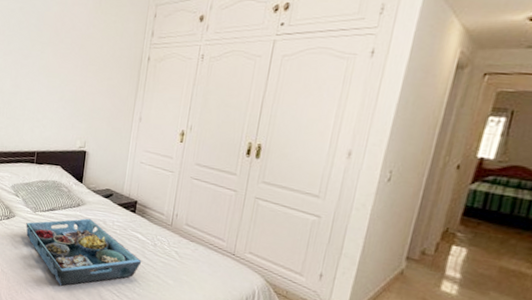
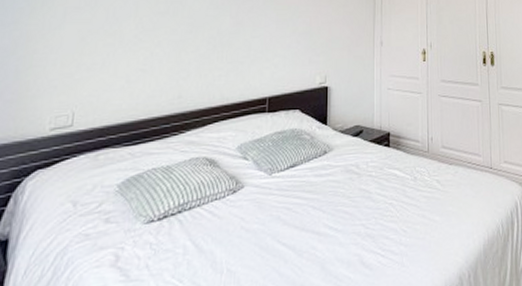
serving tray: present [26,218,142,286] -> none [259,166,404,265]

